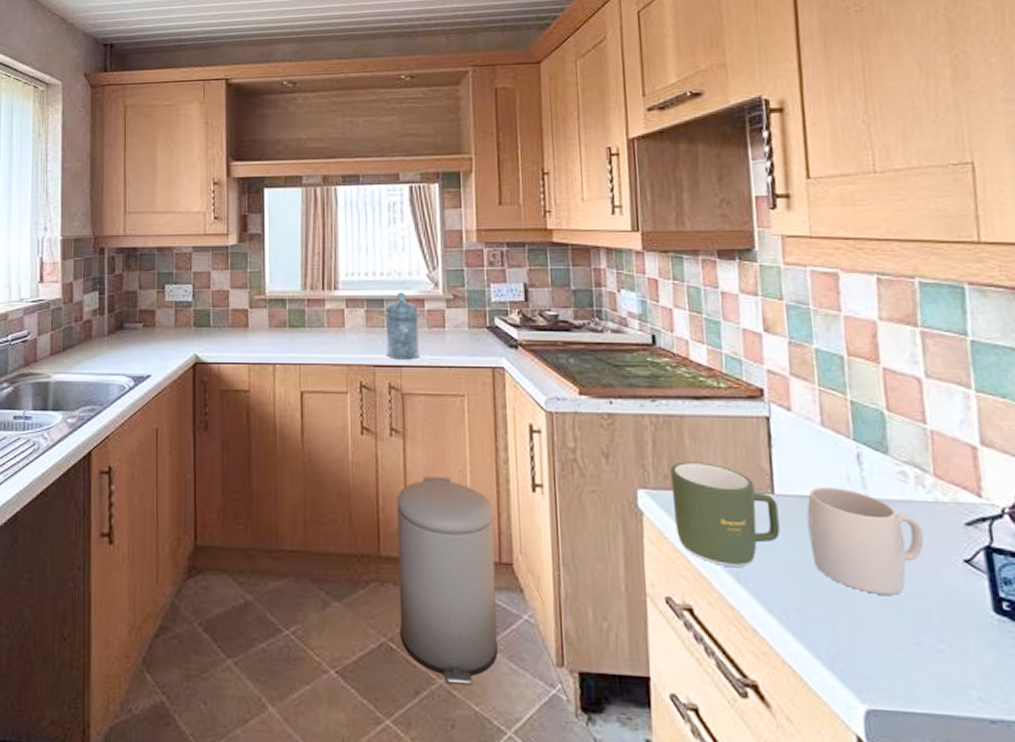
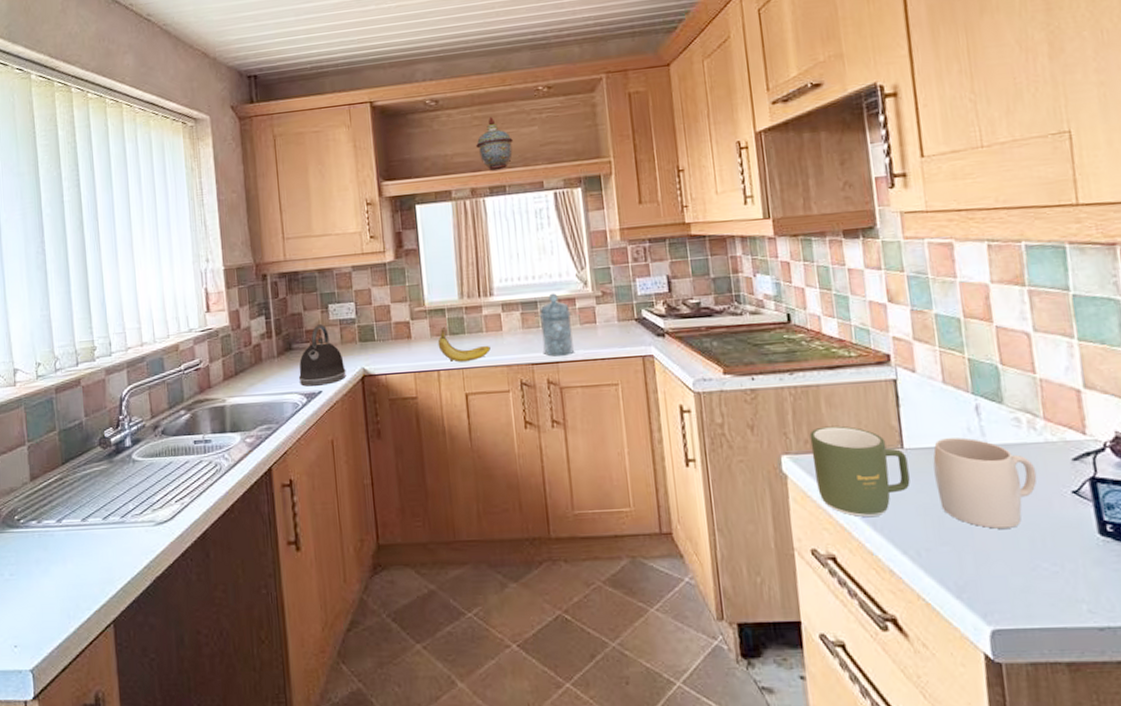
kettle: none [127,305,178,369] -> present [298,324,346,387]
fruit: none [276,317,331,357] -> present [438,326,491,363]
decorative jar: none [332,102,370,160] -> present [476,116,513,172]
pedal bin: present [396,476,498,686] -> none [562,460,664,647]

